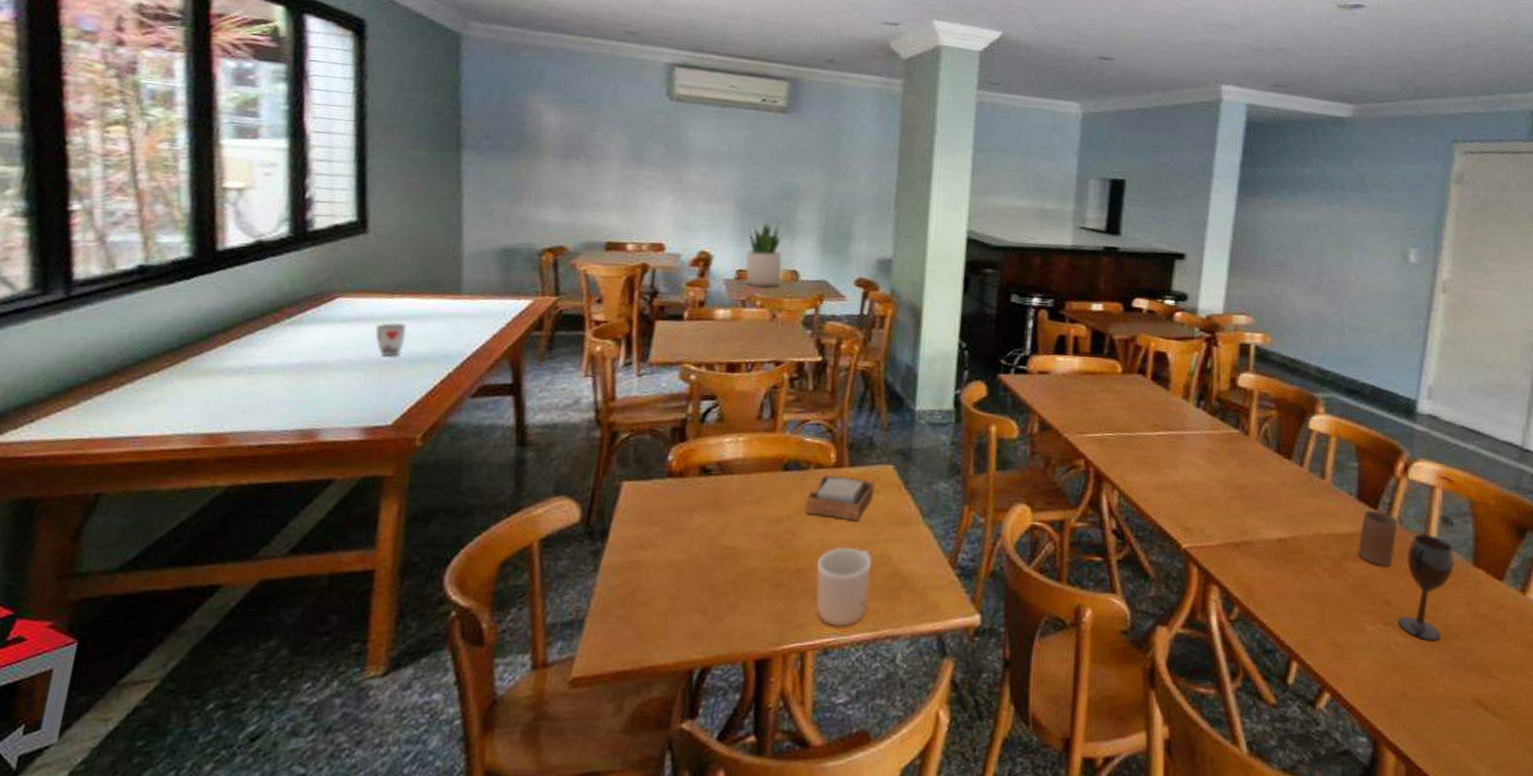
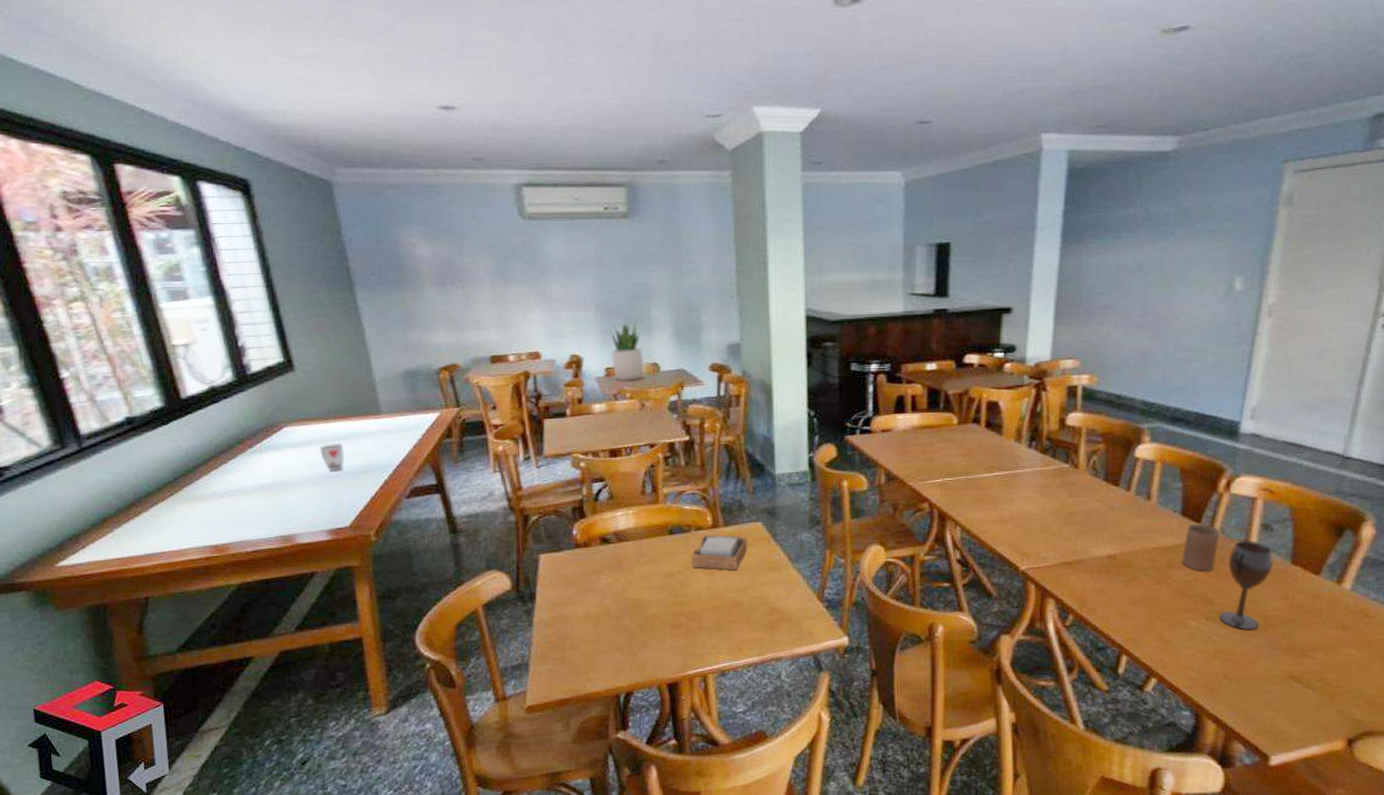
mug: present [815,546,873,628] -> none [707,591,754,655]

